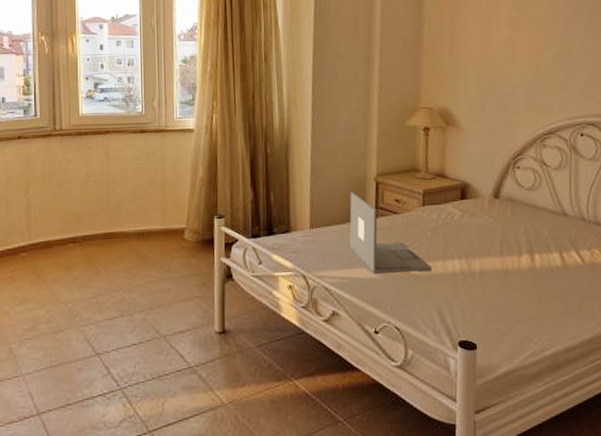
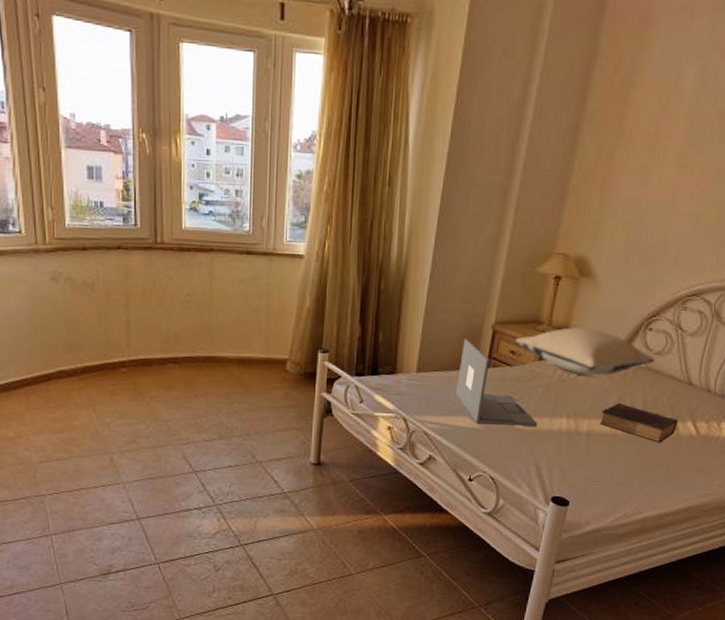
pillow: none [398,172,529,216] -> present [515,327,655,376]
book: none [490,240,562,275] -> present [600,403,678,443]

